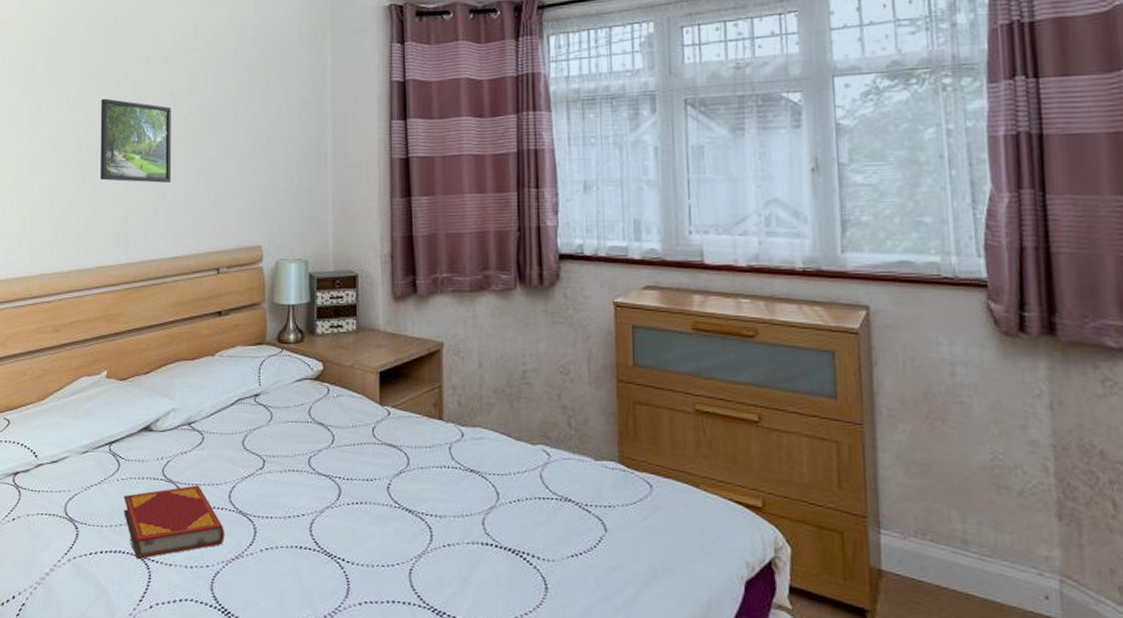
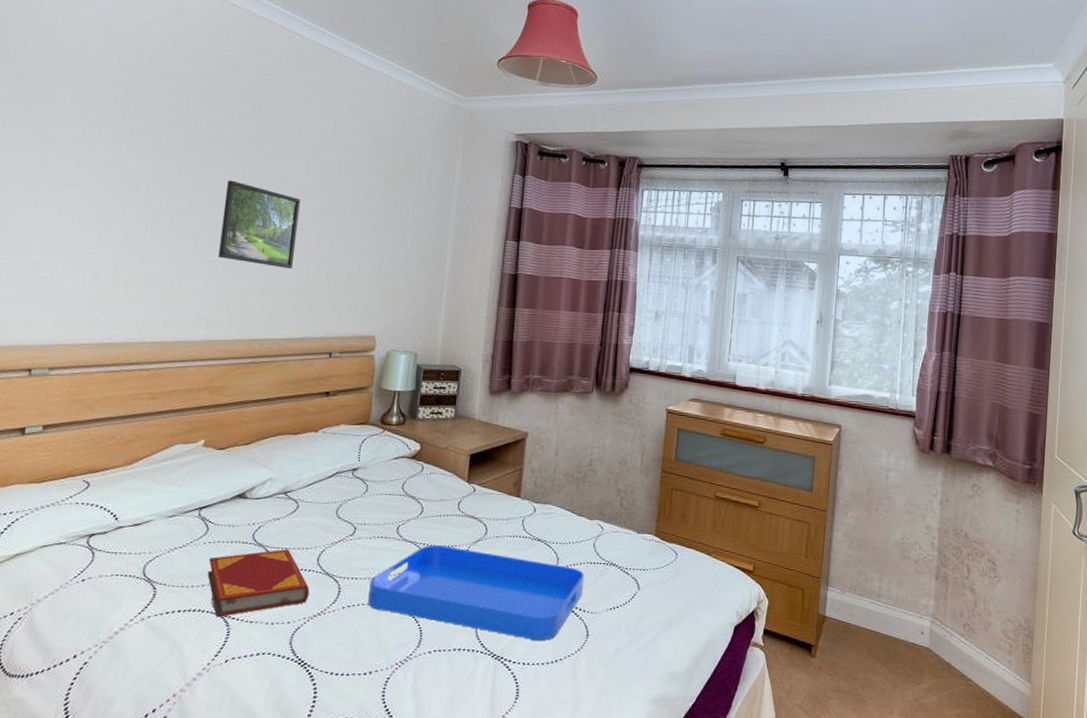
serving tray: none [286,478,534,595] -> present [368,545,585,641]

